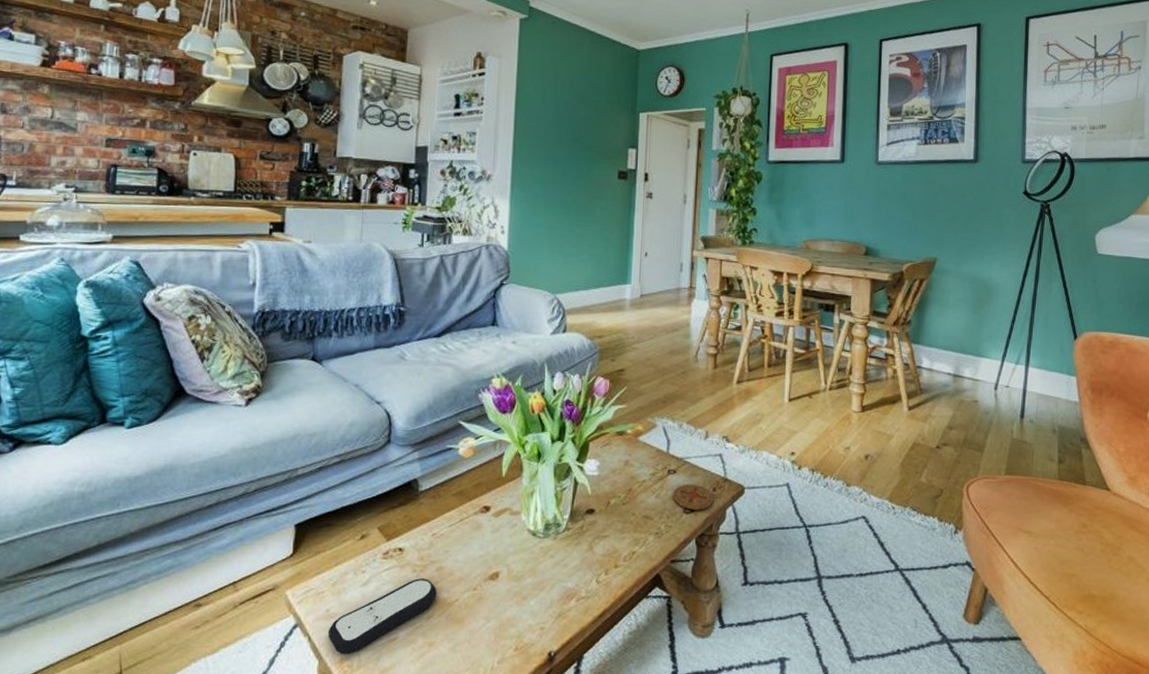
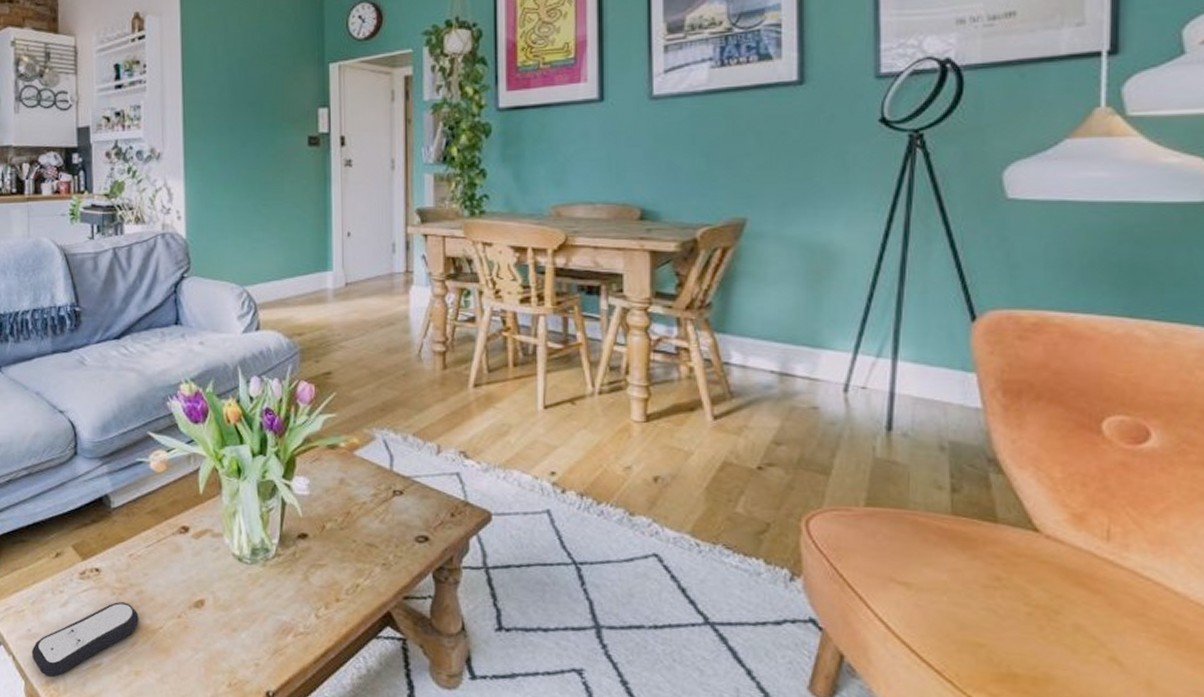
coaster: present [672,484,714,510] -> none [400,507,453,539]

